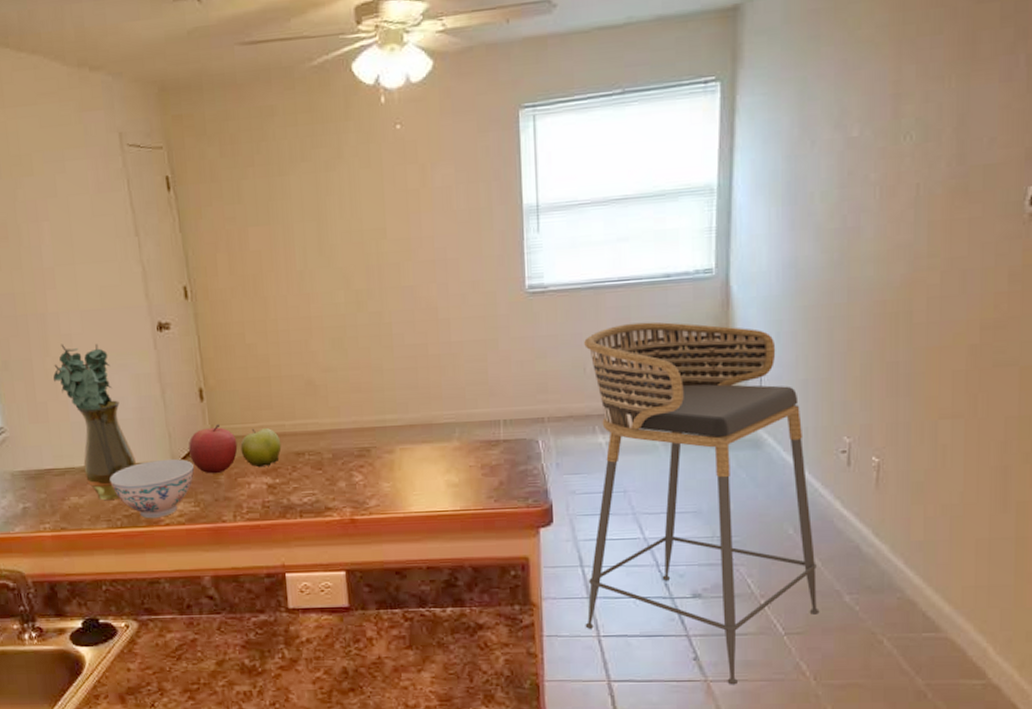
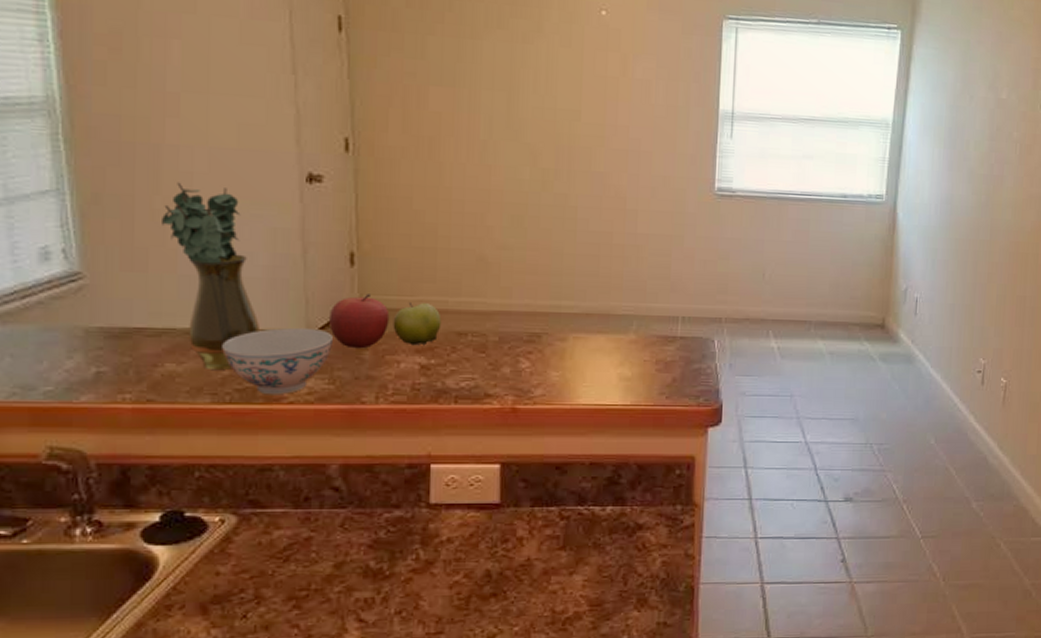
bar stool: present [584,322,820,685] -> none [743,236,952,586]

